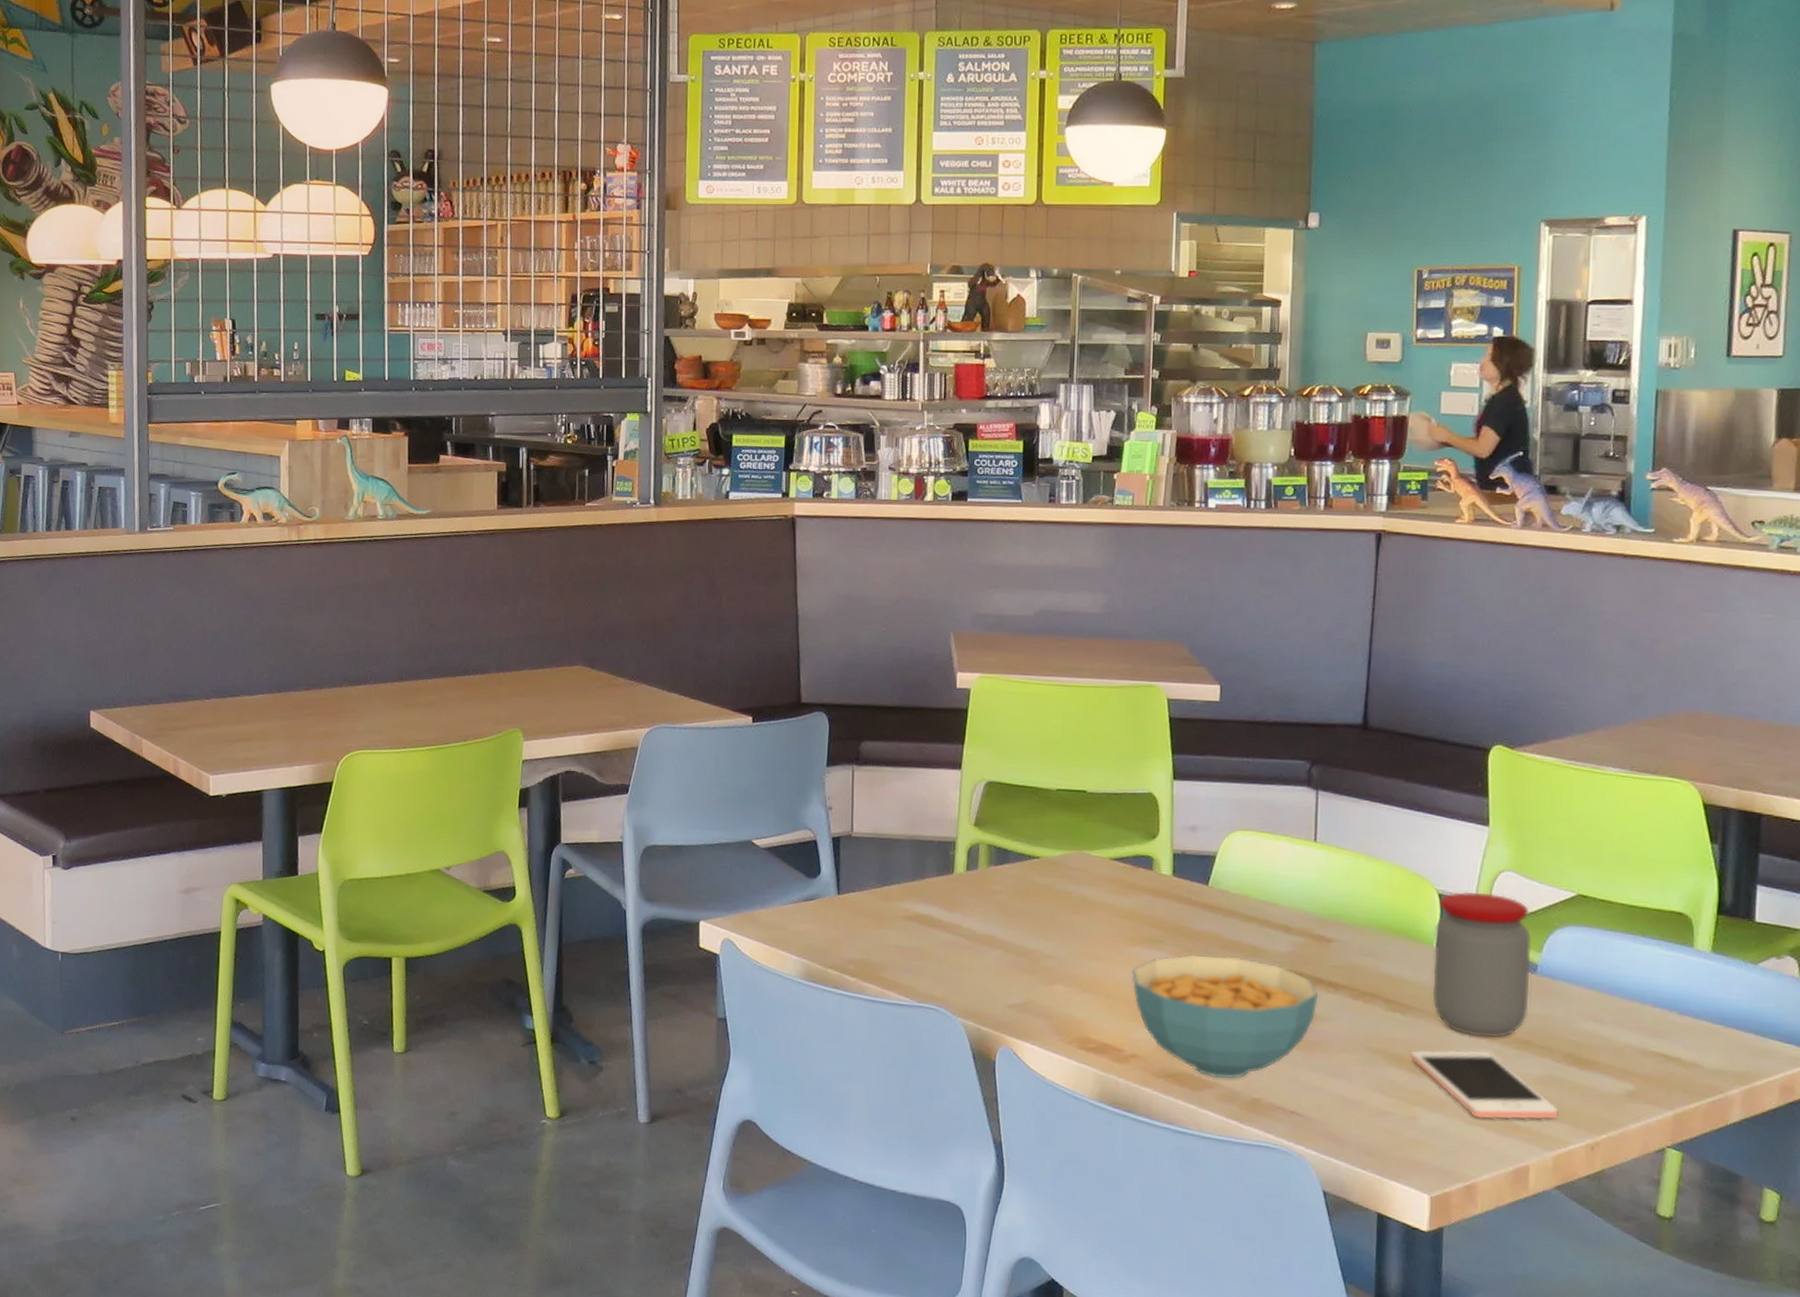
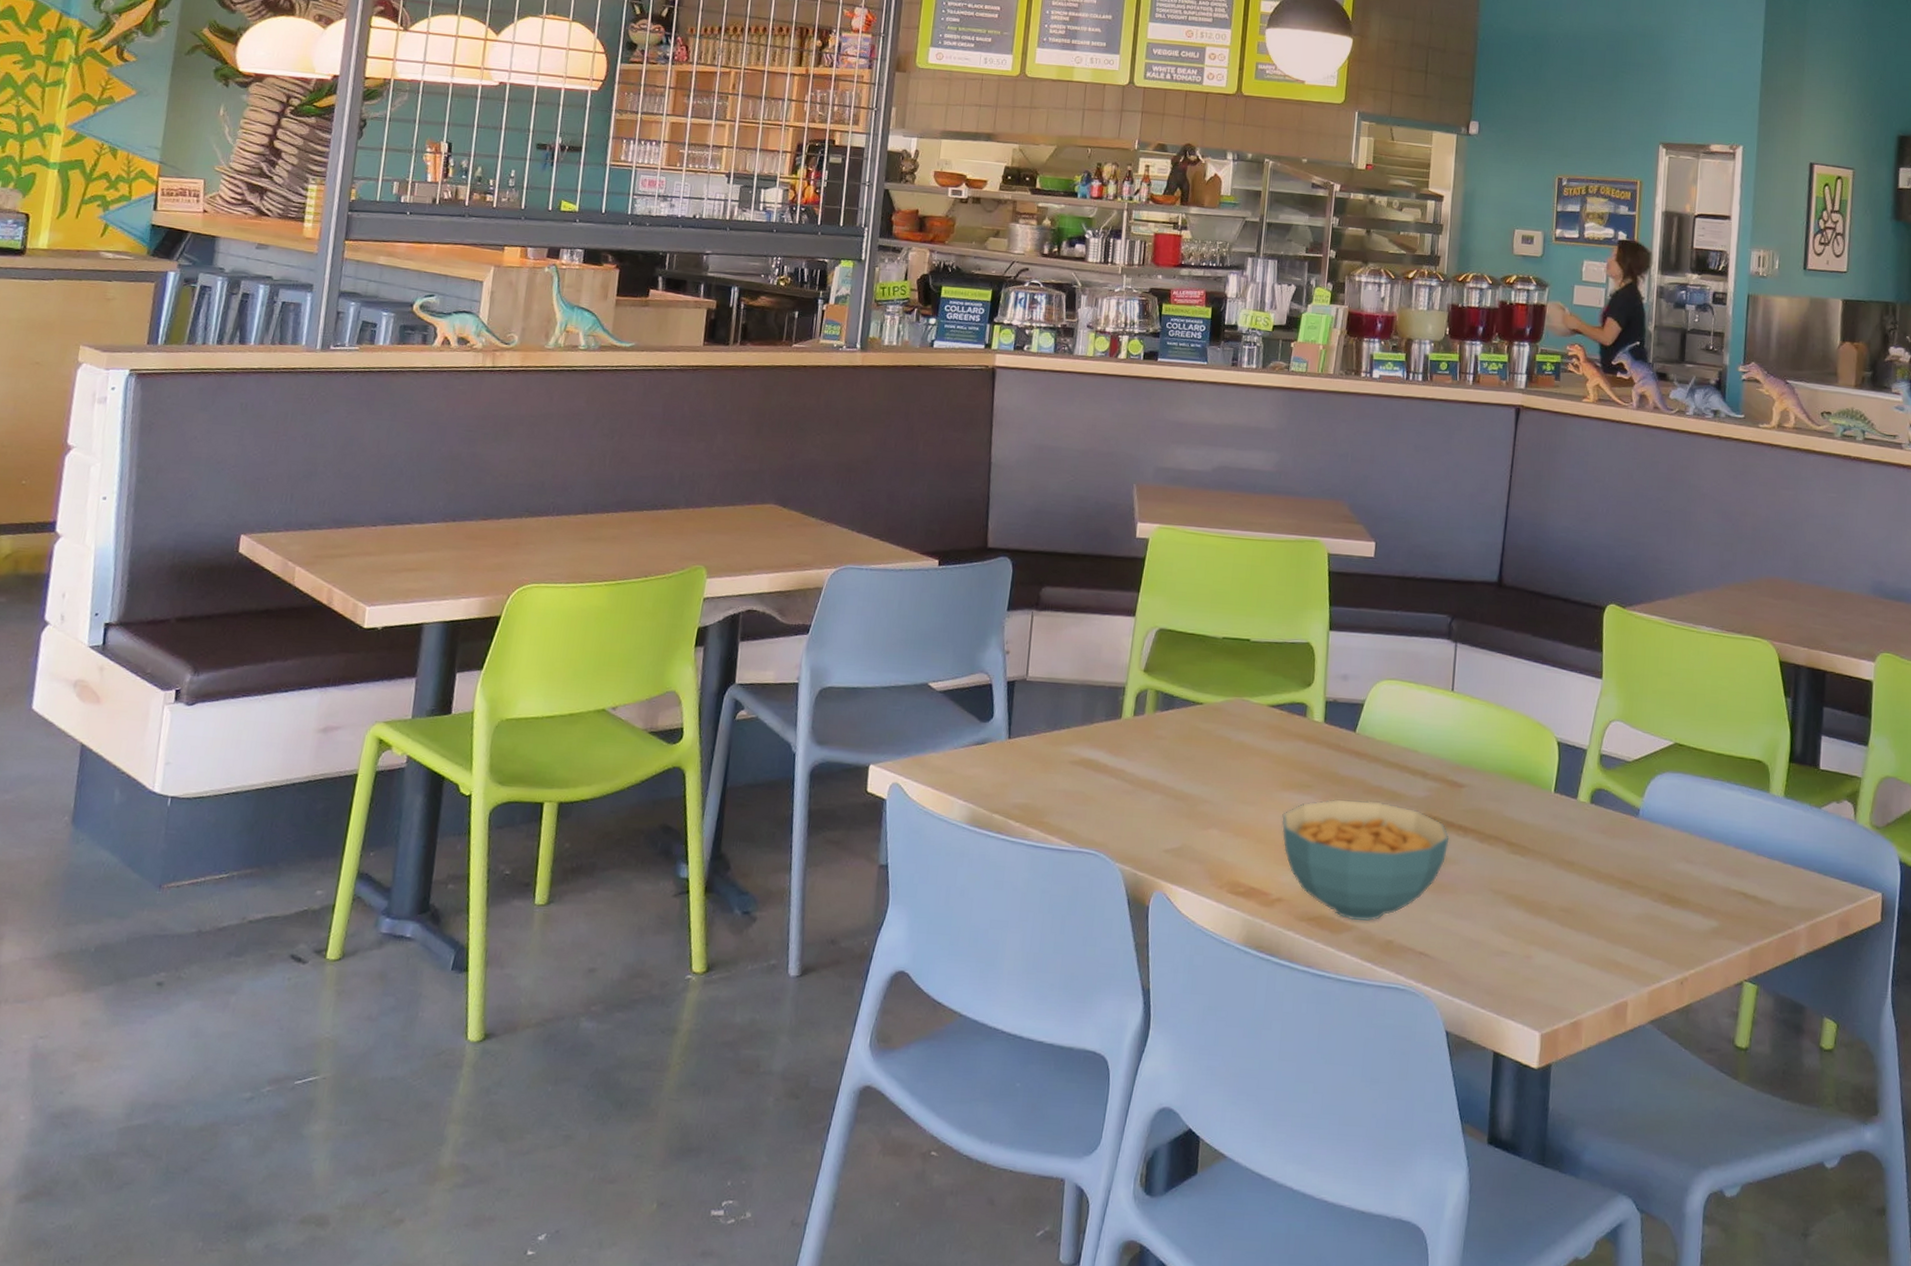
cell phone: present [1411,1049,1559,1120] -> none [1528,890,1654,957]
jar: present [1432,891,1532,1038] -> none [1549,739,1635,879]

